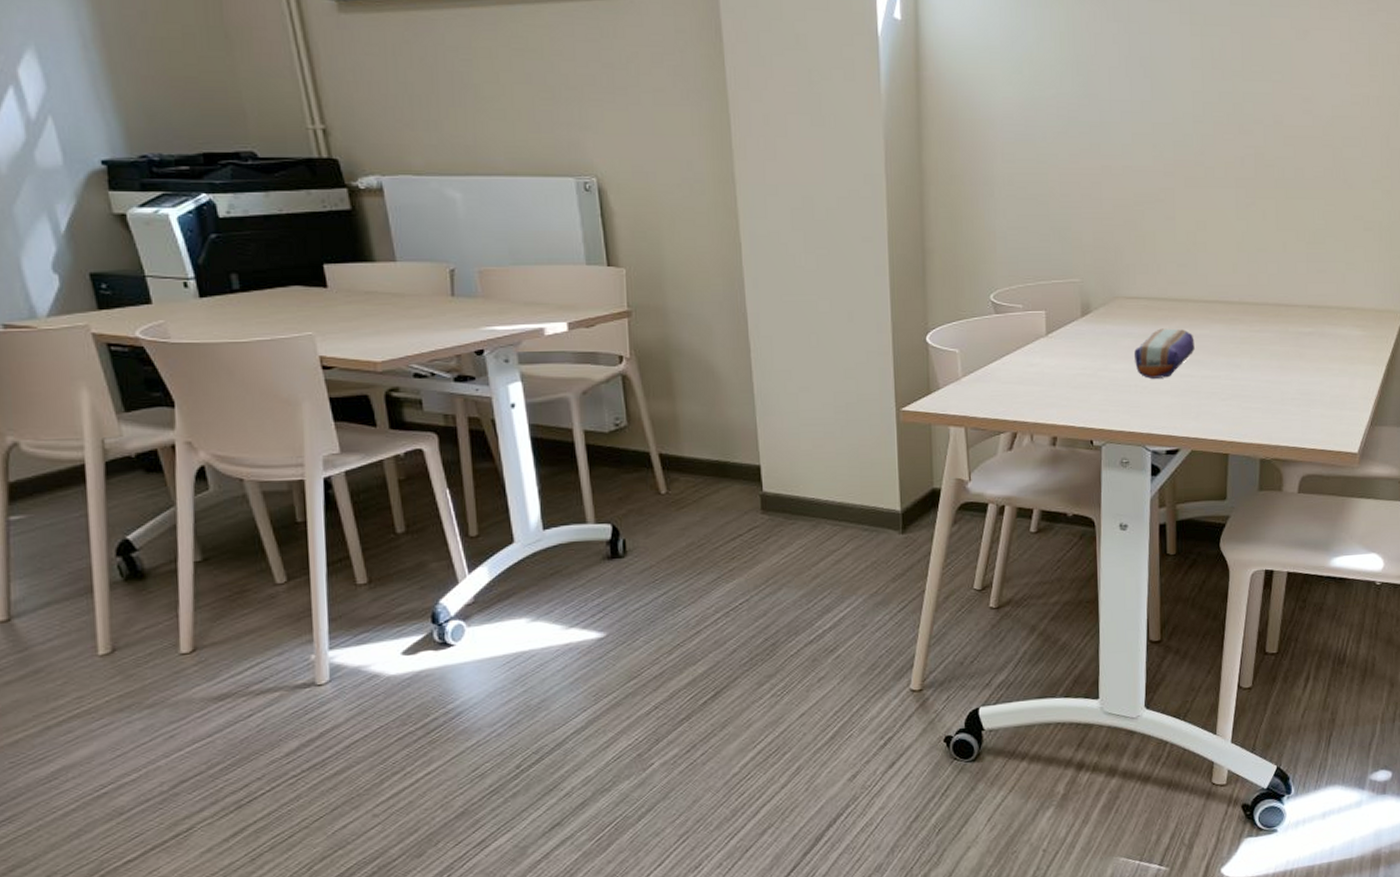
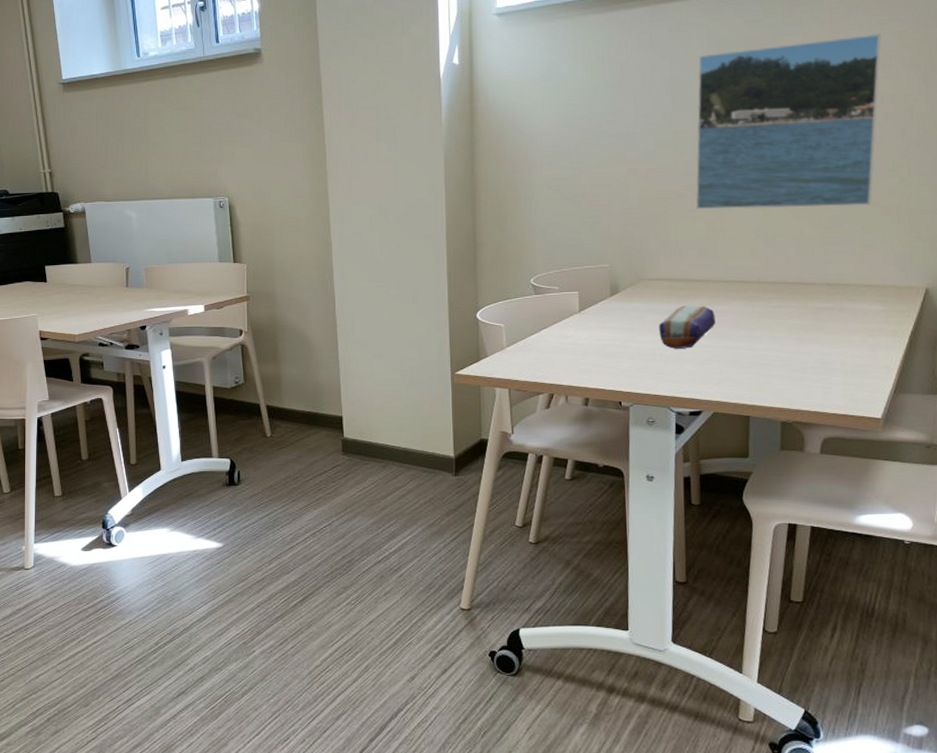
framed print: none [1175,24,1369,219] -> present [695,33,882,210]

